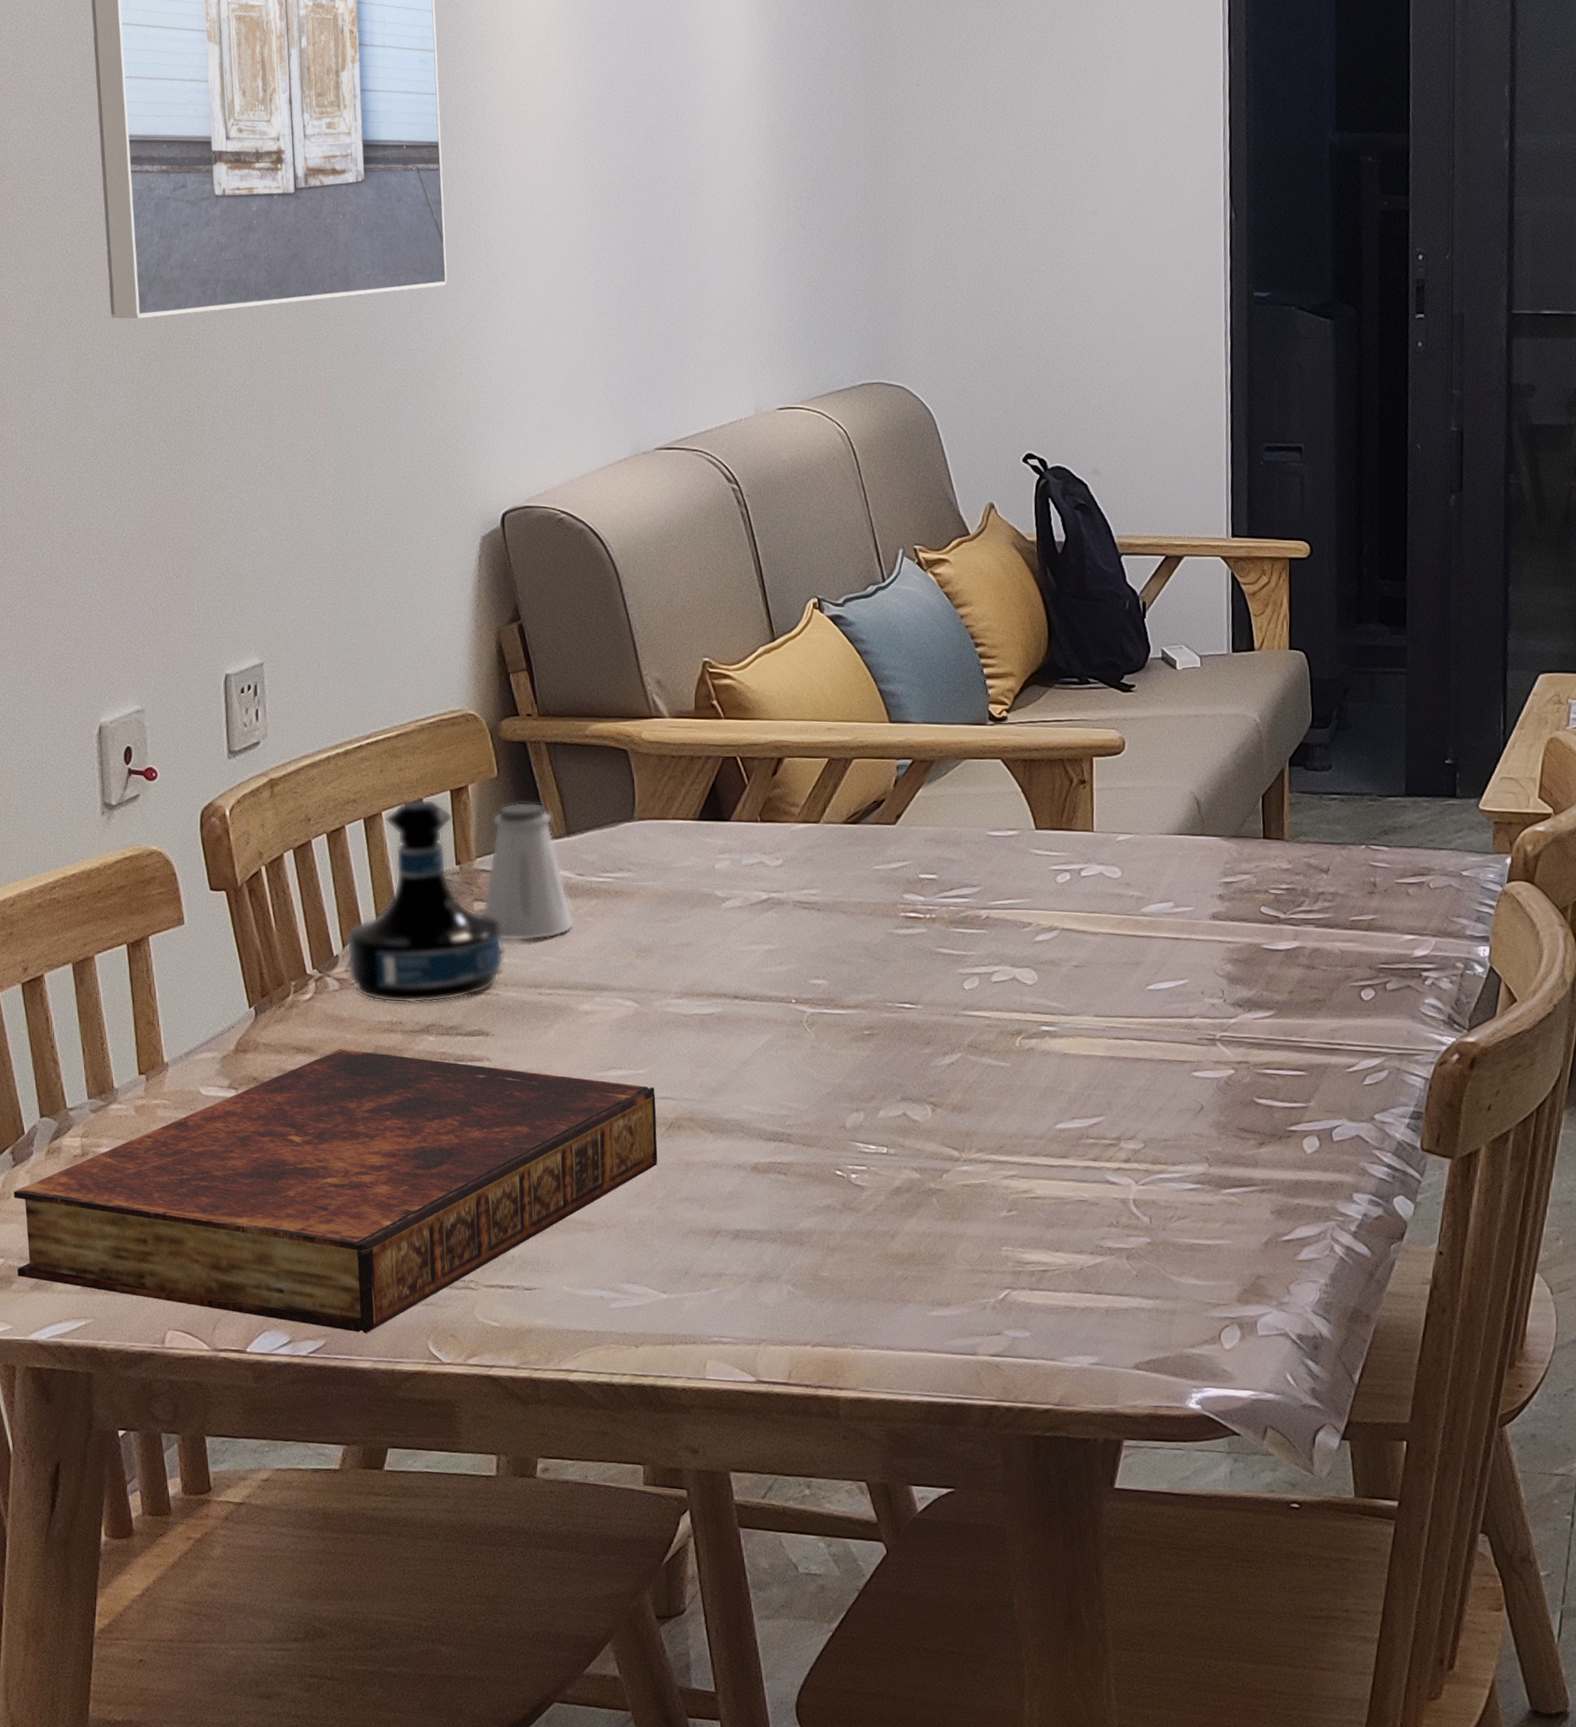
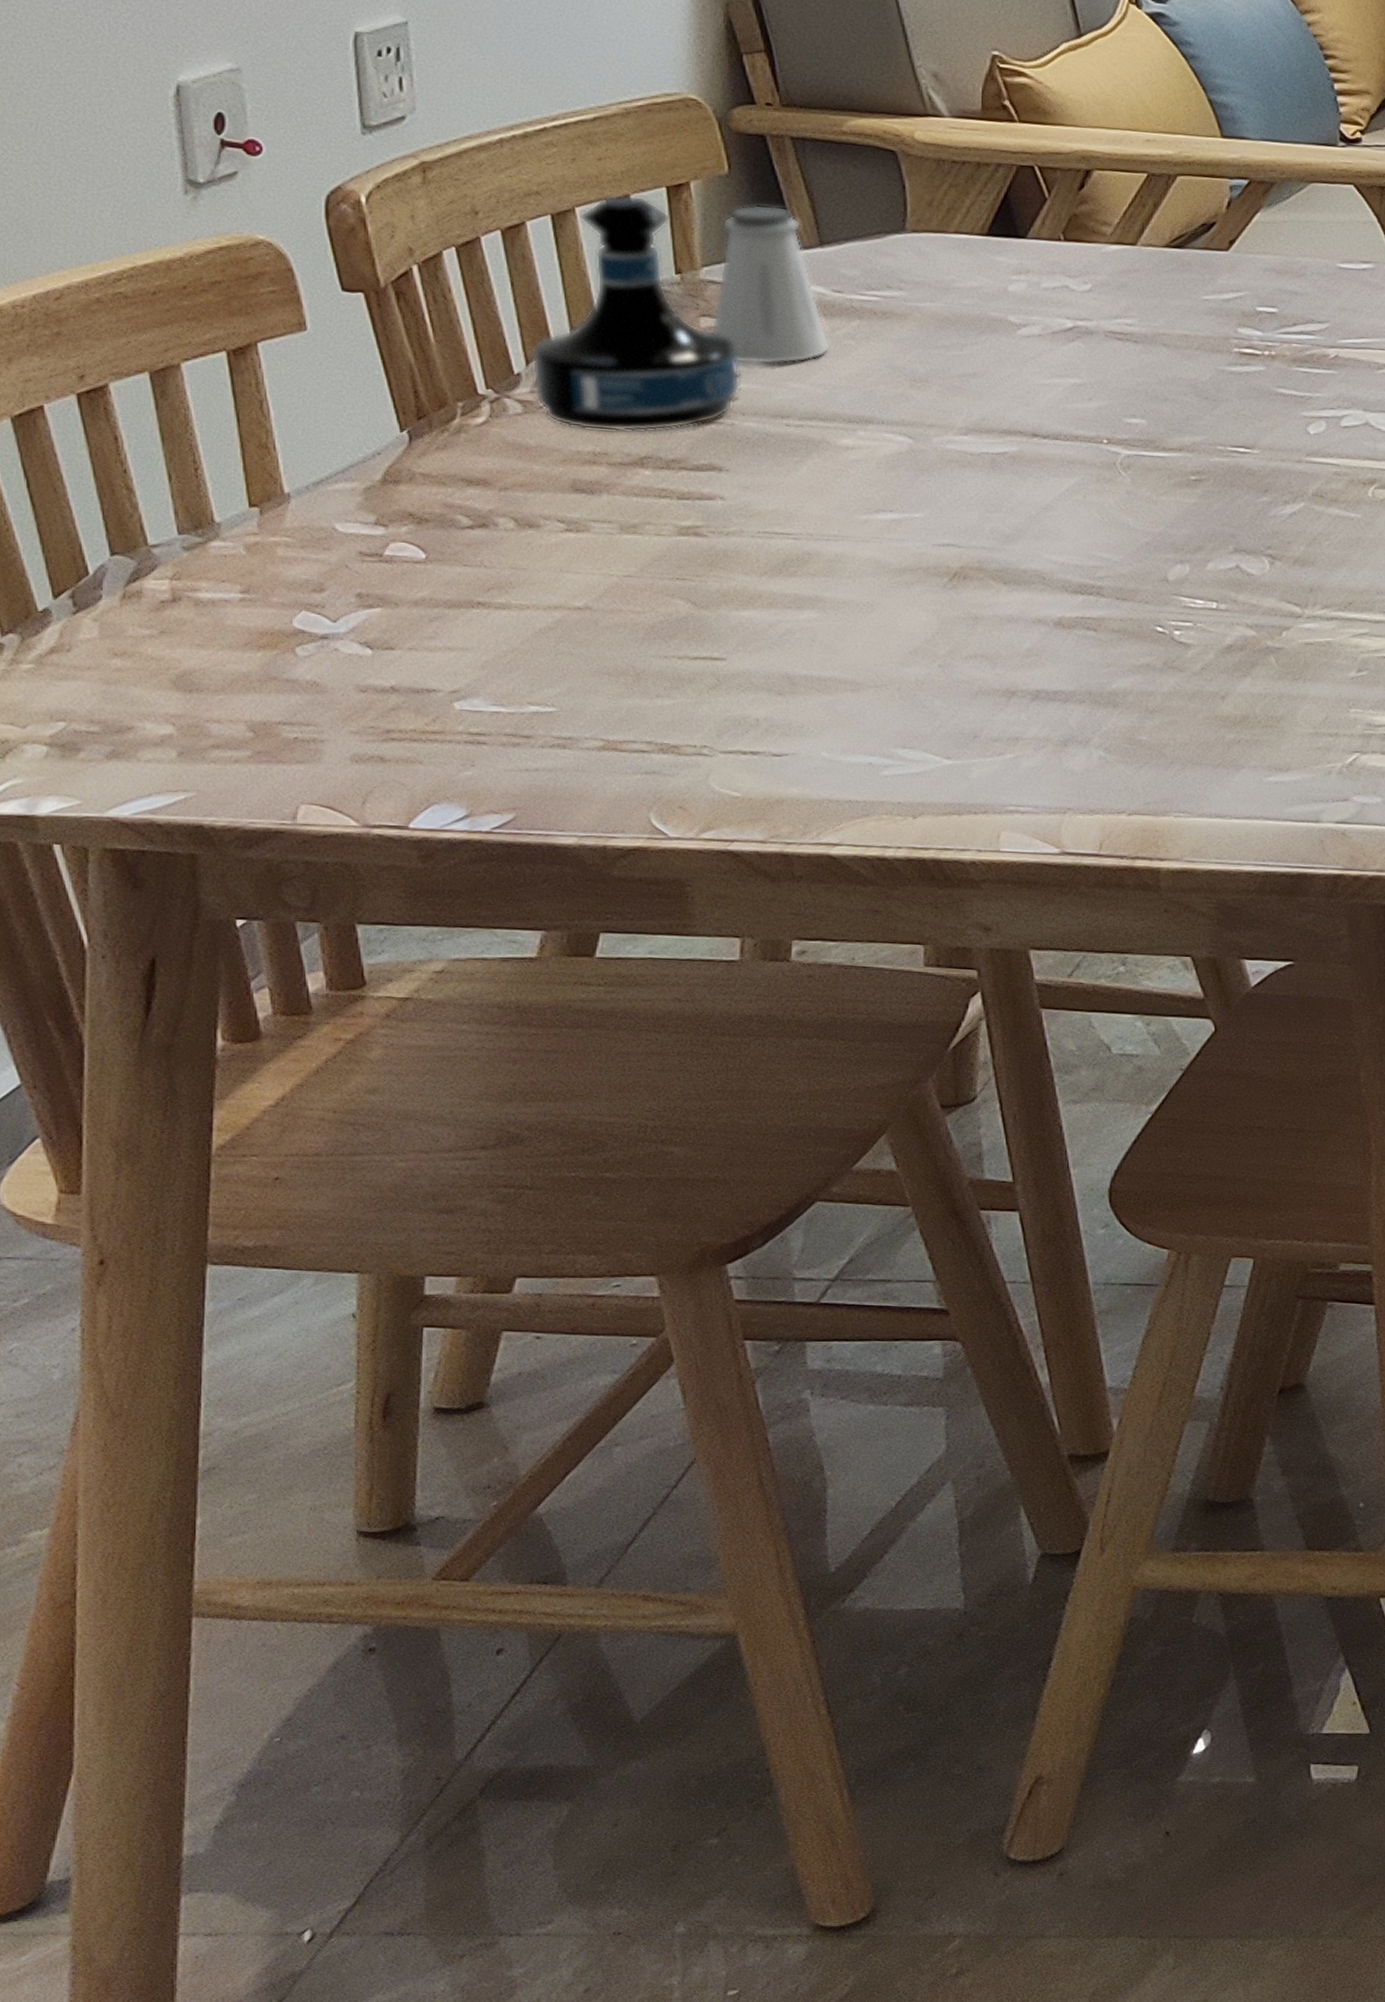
book: present [13,1048,658,1334] -> none [76,481,938,807]

